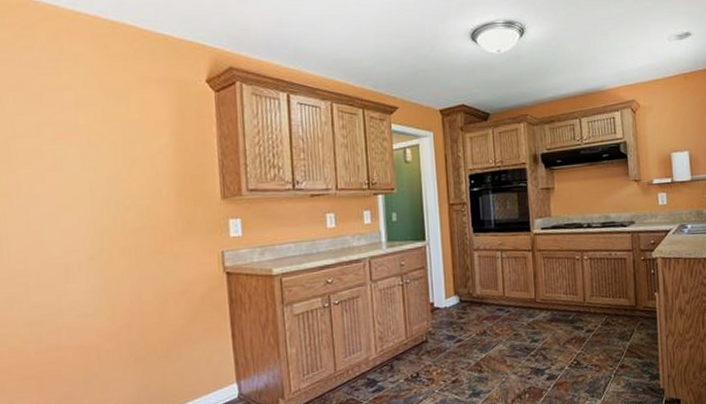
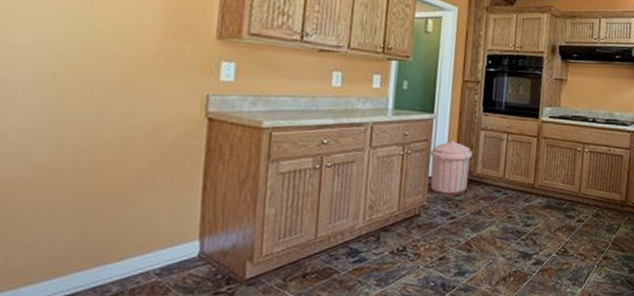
trash can: none [427,265,470,320] -> present [430,141,473,195]

